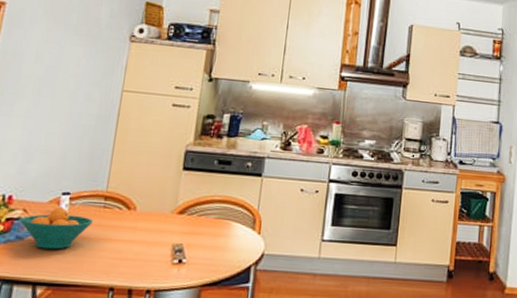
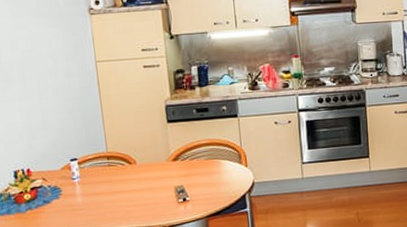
fruit bowl: present [20,207,93,250] -> none [42,171,103,208]

